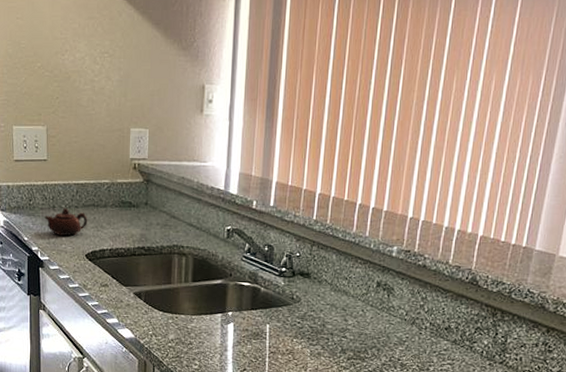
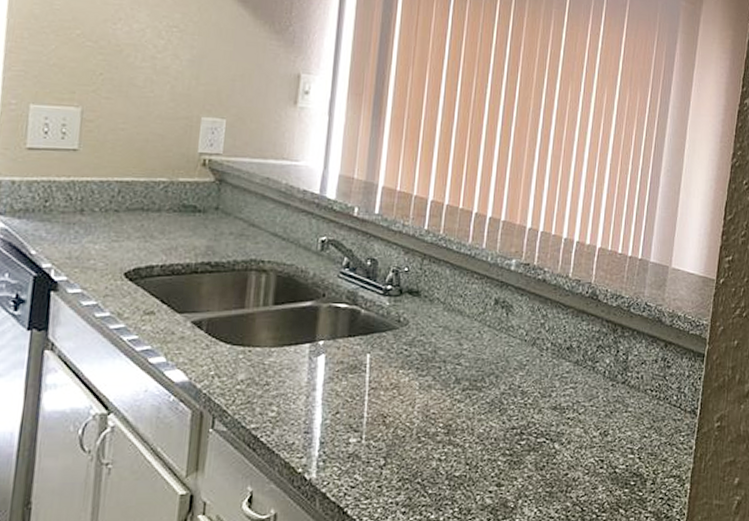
teapot: present [45,207,88,236] -> none [66,211,132,248]

